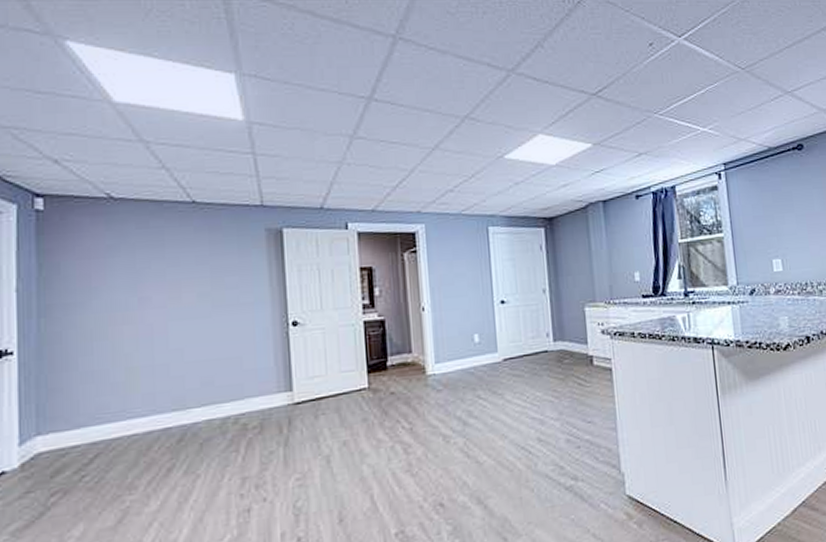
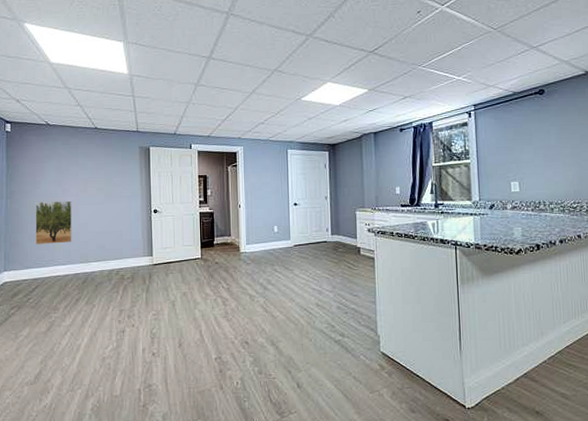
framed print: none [91,314,159,389] -> present [35,200,73,245]

